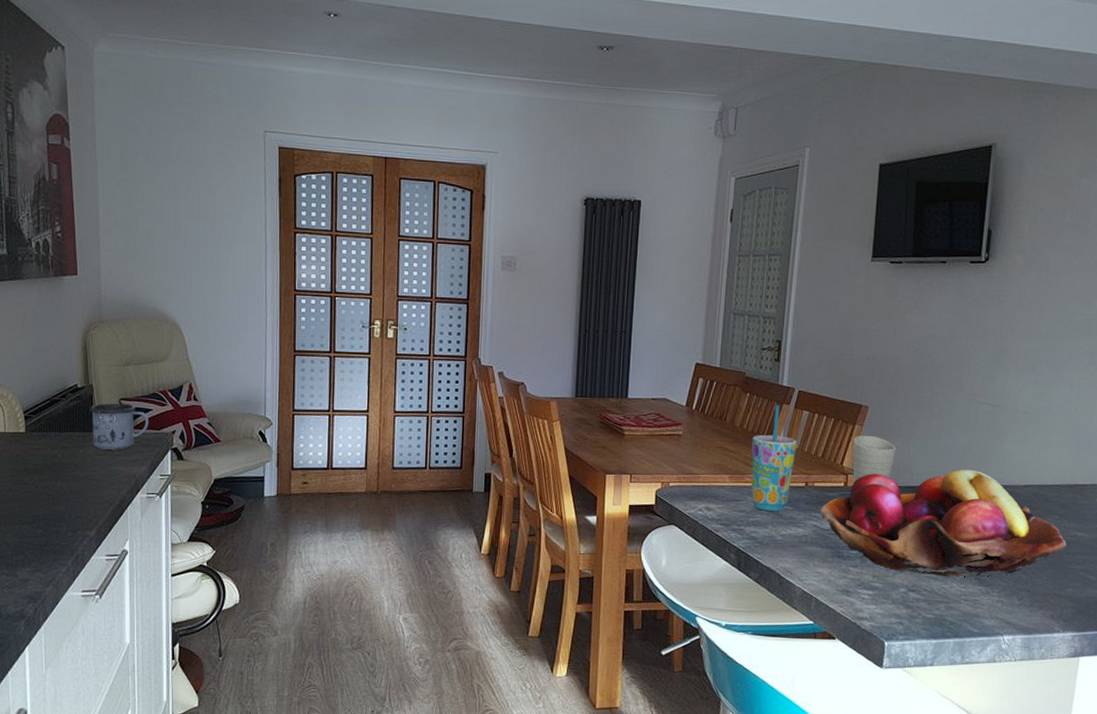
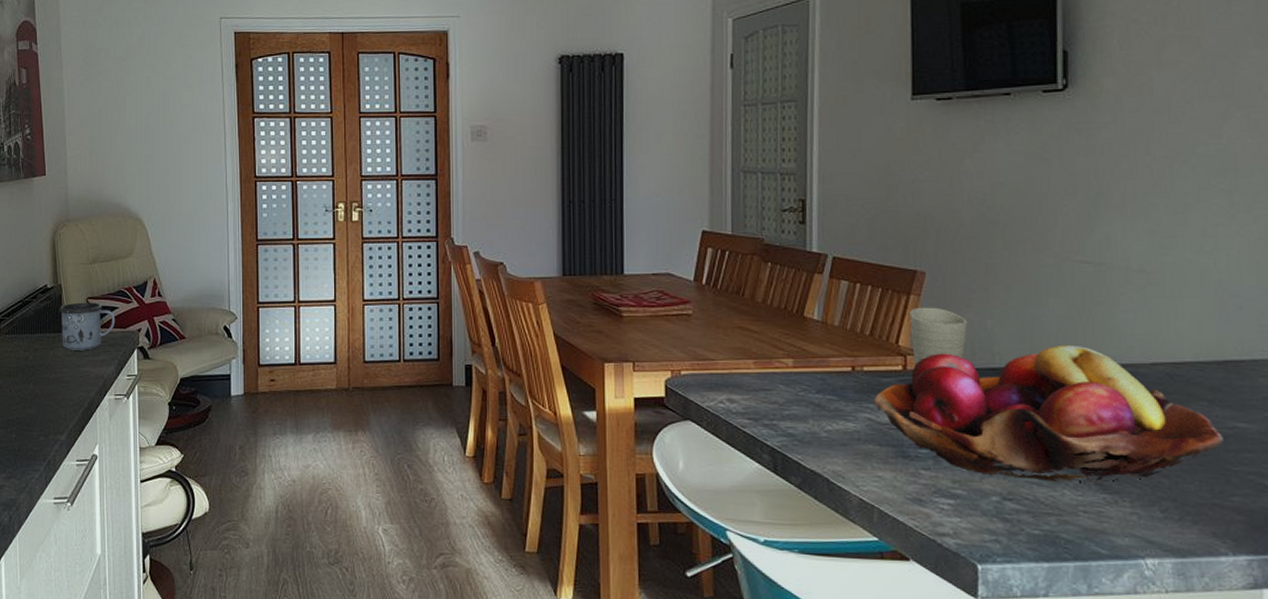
cup: present [751,405,797,511] -> none [779,275,836,402]

